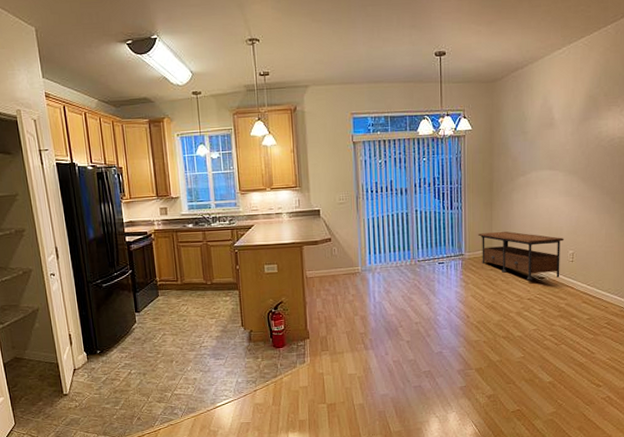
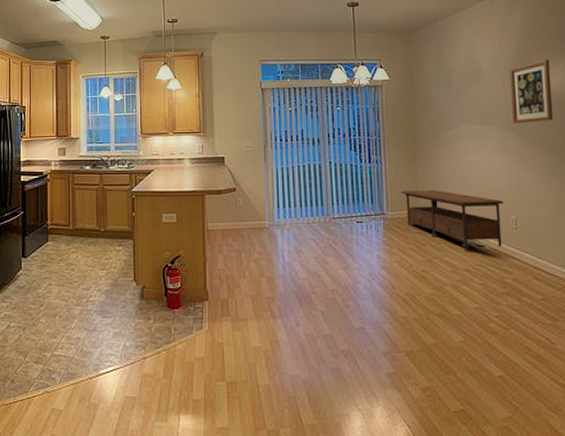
wall art: none [578,106,614,168] -> present [509,60,554,123]

